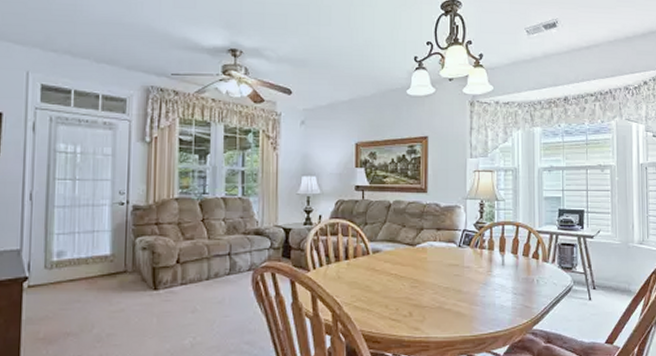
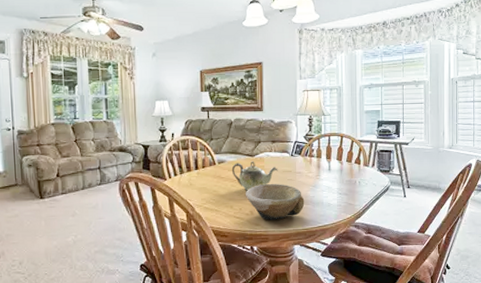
teapot: none [388,251,443,287] -> present [231,161,278,191]
bowl: none [404,280,474,324] -> present [246,184,305,220]

